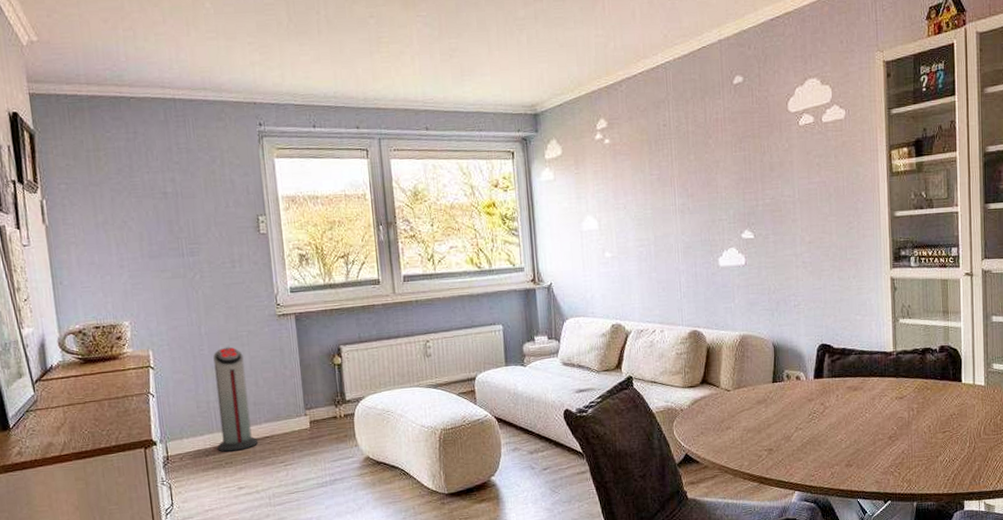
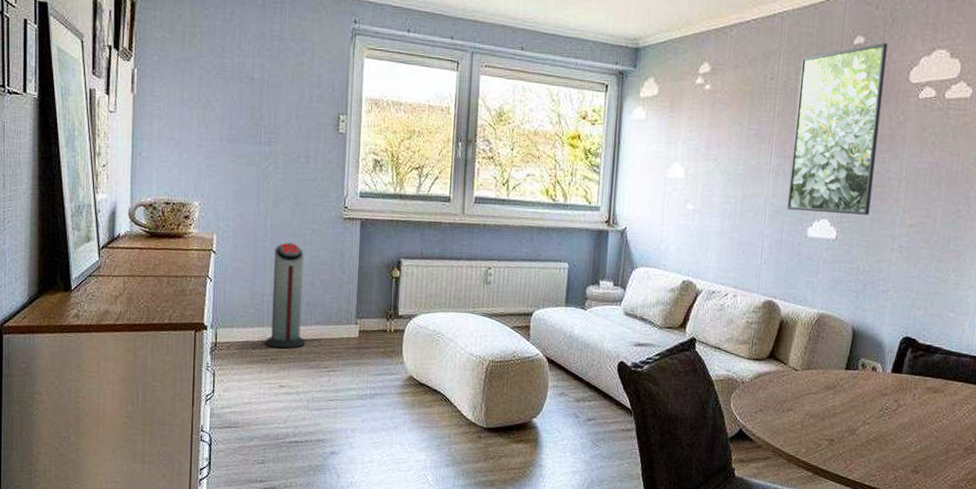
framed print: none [688,78,772,245] -> present [786,42,888,215]

